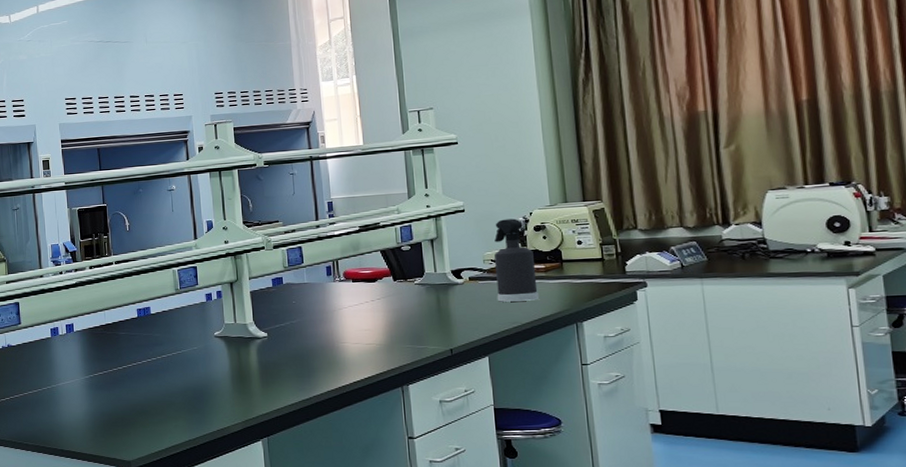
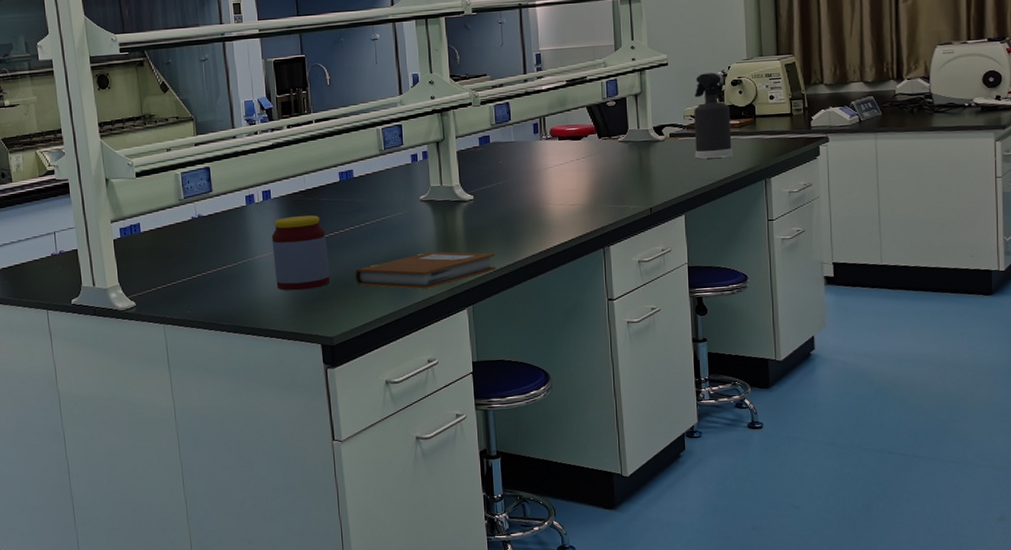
jar: none [74,348,128,416] -> present [271,215,331,291]
notebook: none [151,385,291,420] -> present [354,251,496,289]

